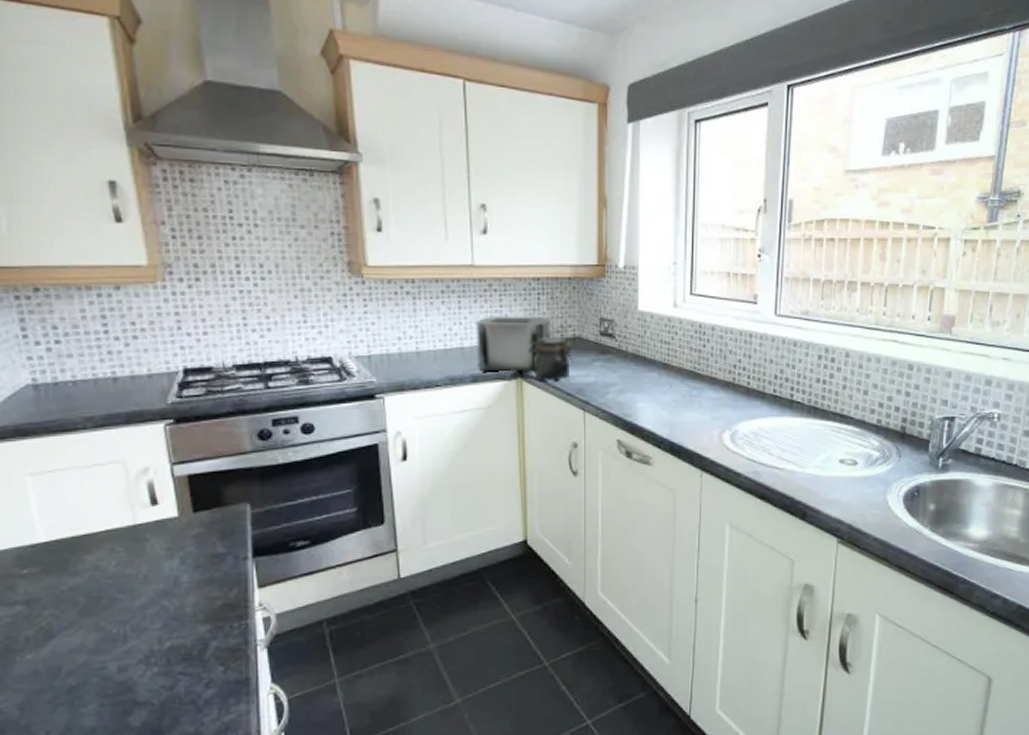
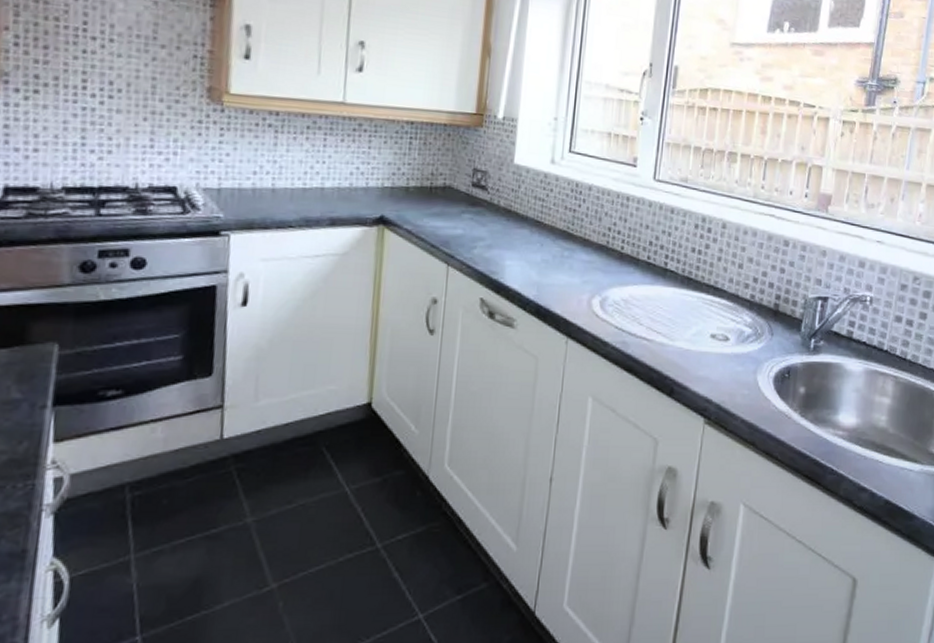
toaster: present [476,317,553,372] -> none [337,157,423,220]
jar: present [528,337,574,381] -> none [394,184,442,231]

